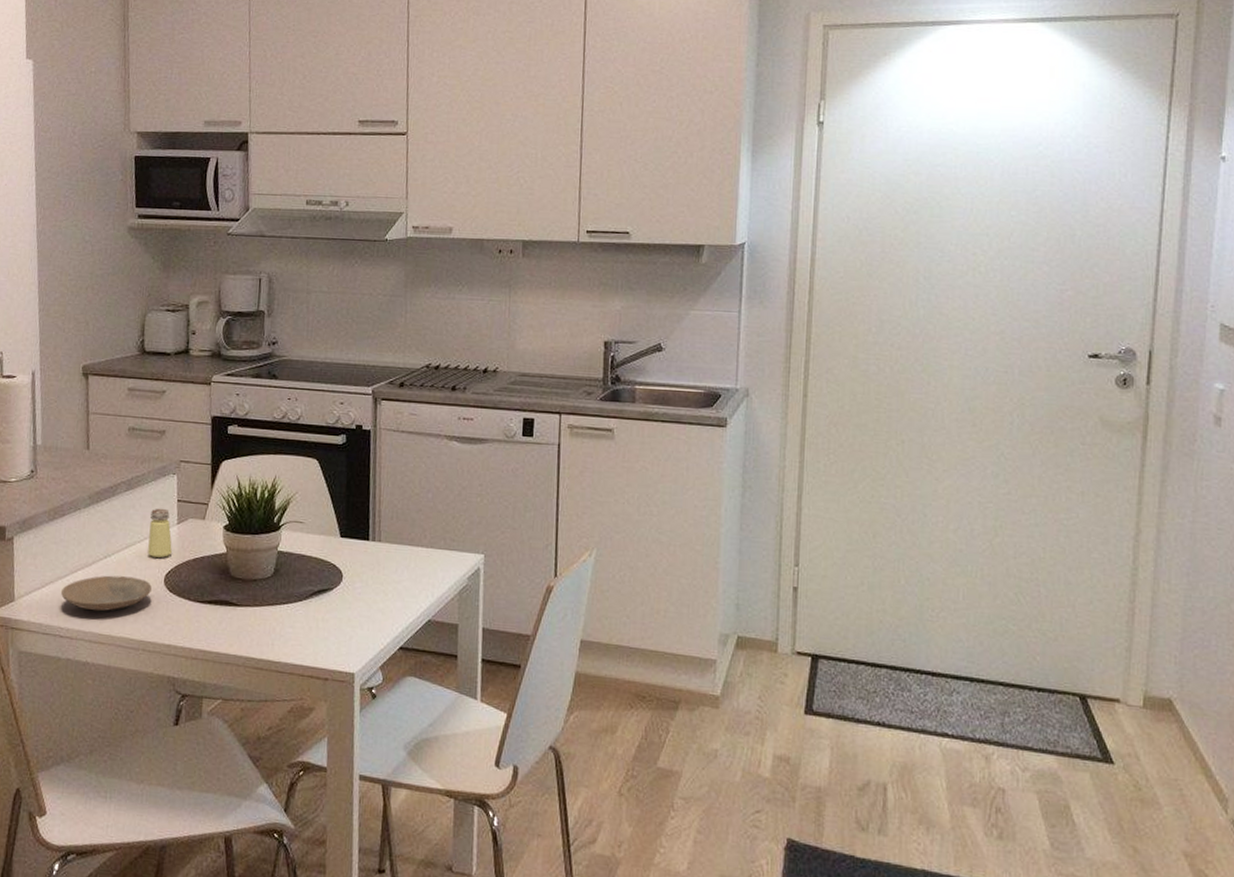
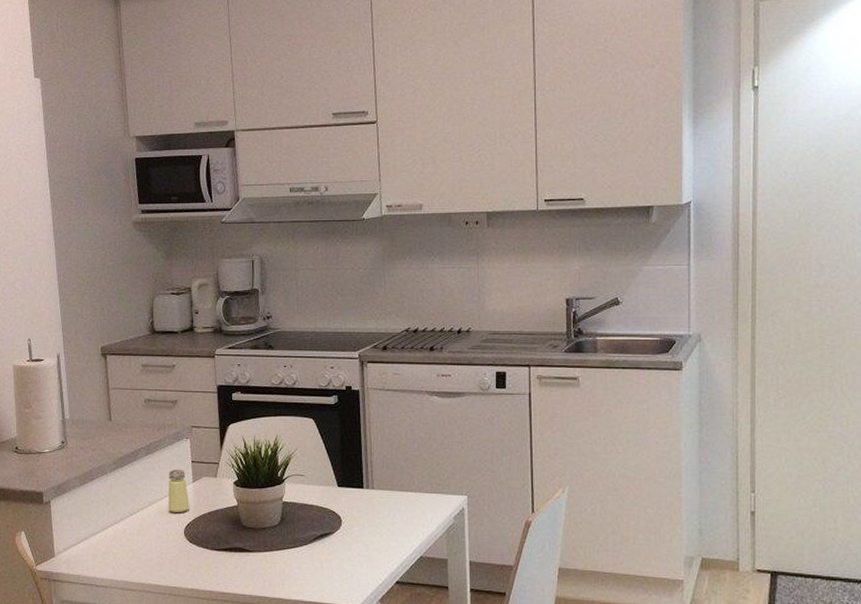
plate: present [61,575,152,612] -> none [95,530,173,563]

